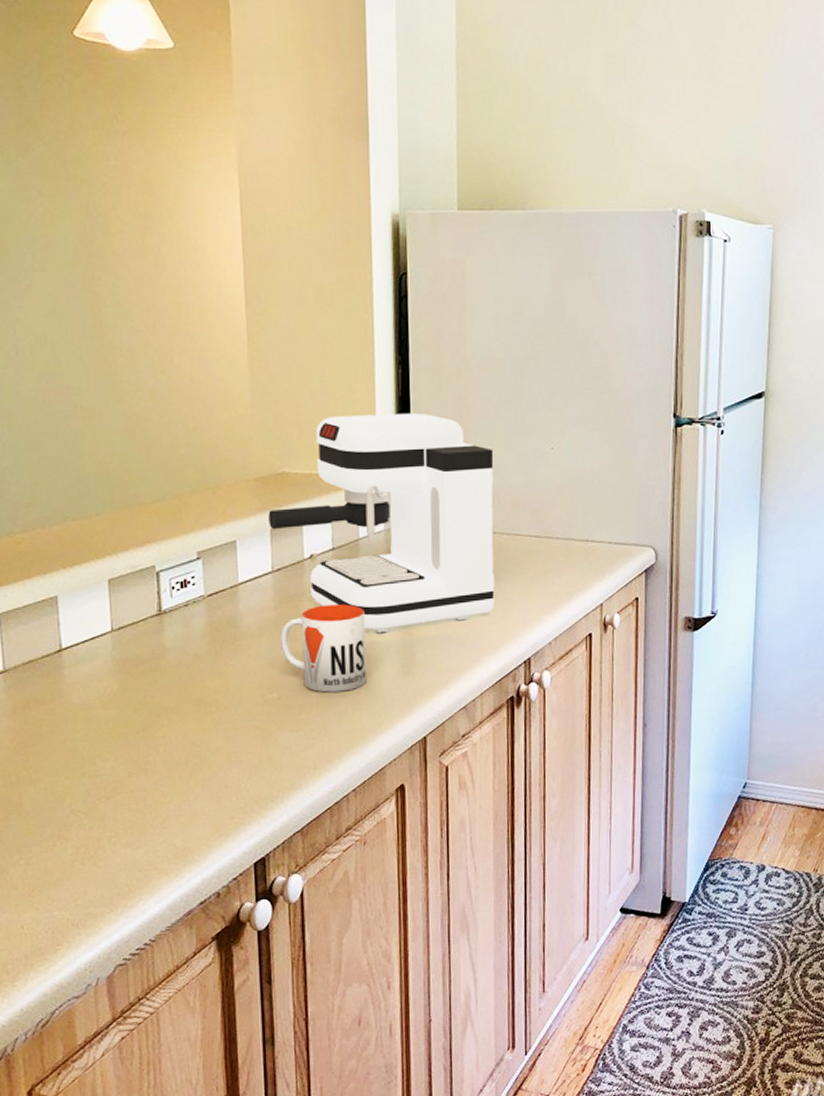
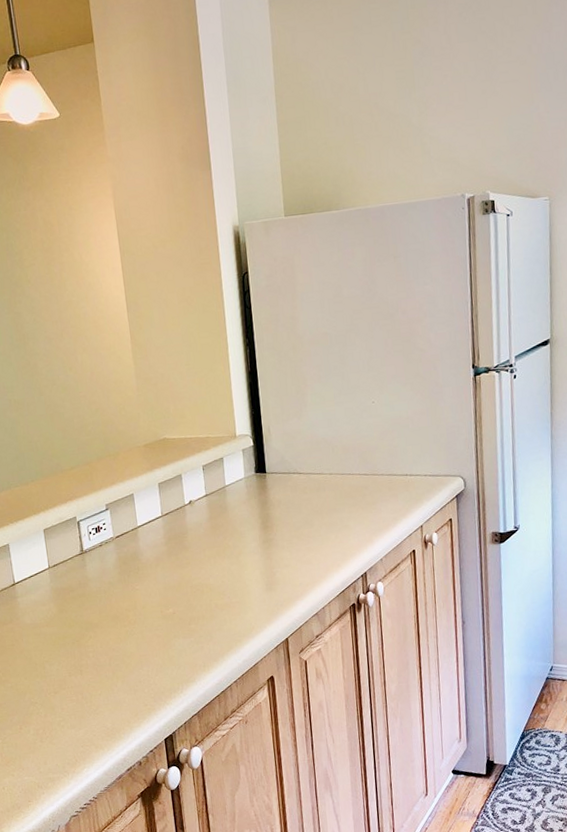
coffee maker: present [268,412,495,633] -> none [156,383,335,559]
mug: present [280,604,367,693] -> none [171,538,239,607]

